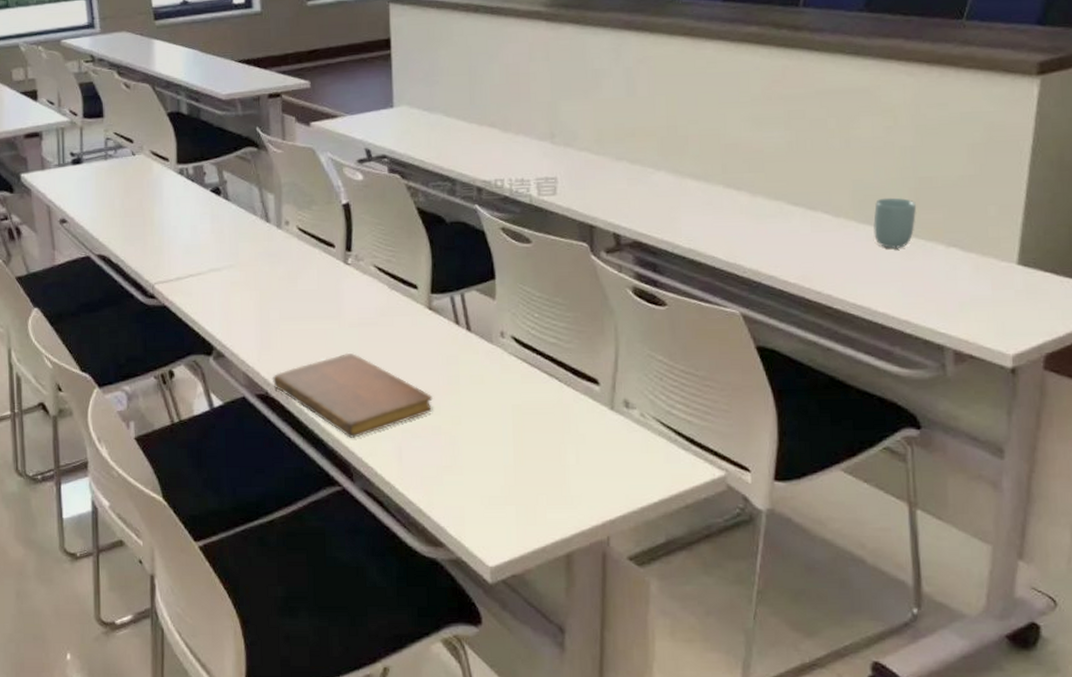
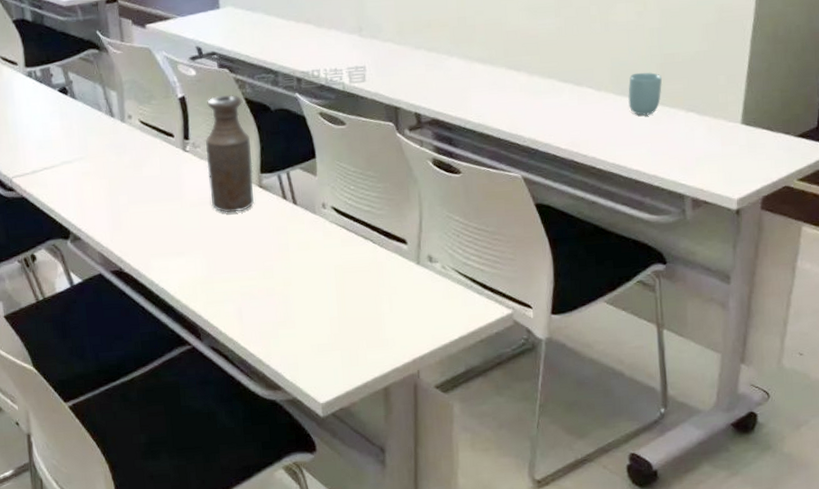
notebook: present [272,352,433,438] -> none [124,229,267,303]
bottle: none [370,202,423,337] -> present [206,94,254,213]

